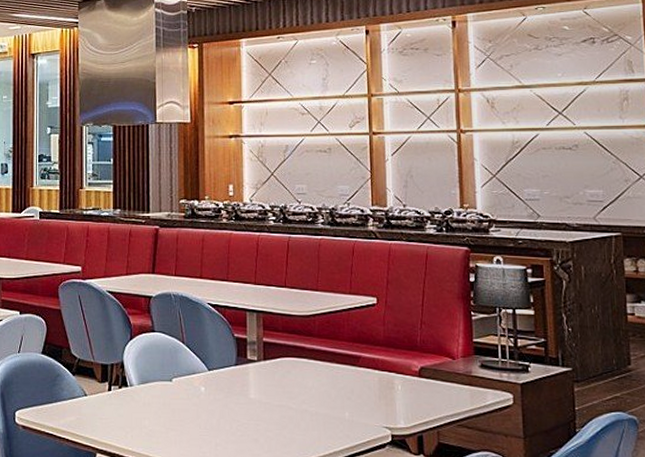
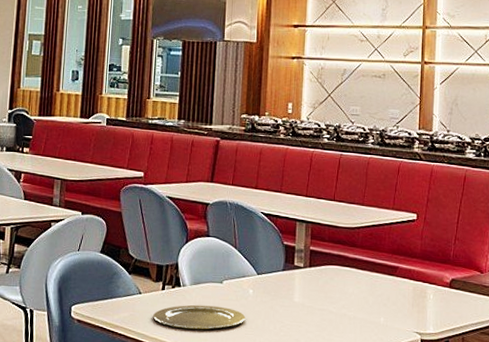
plate: none [101,405,199,432] -> present [153,304,246,330]

